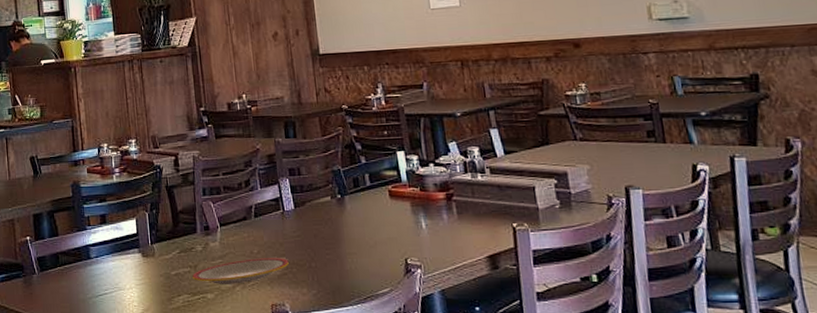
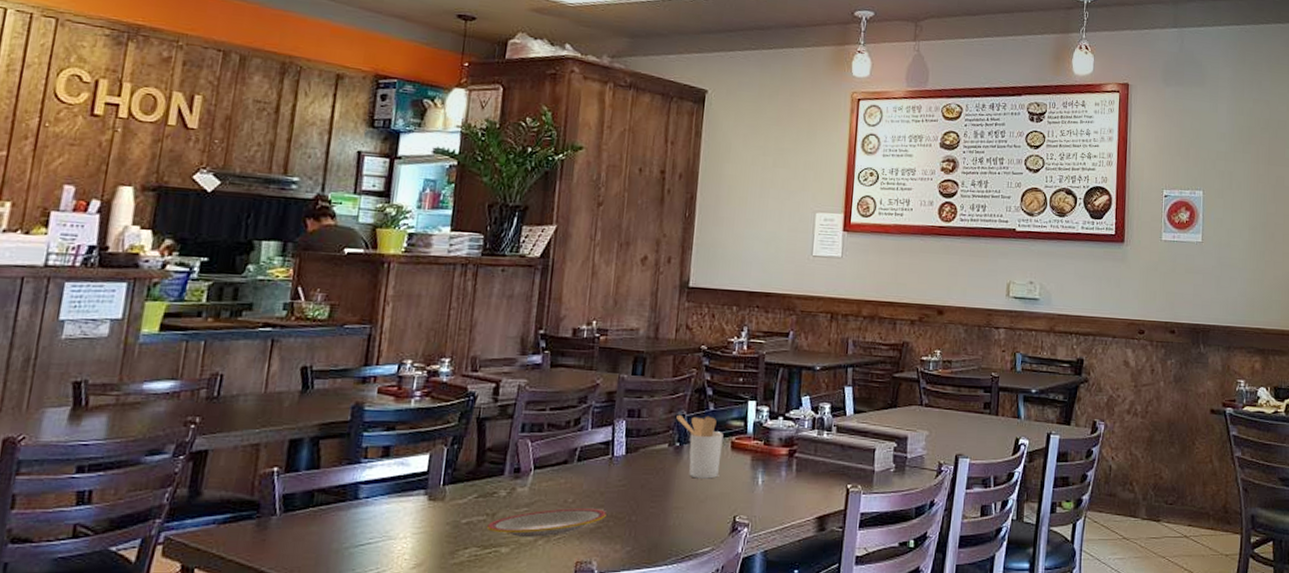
utensil holder: none [333,168,382,226] -> present [676,414,724,479]

